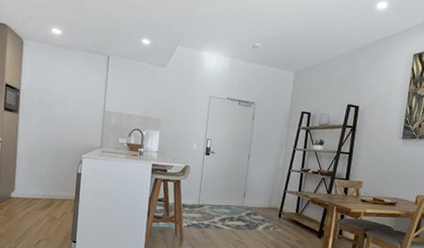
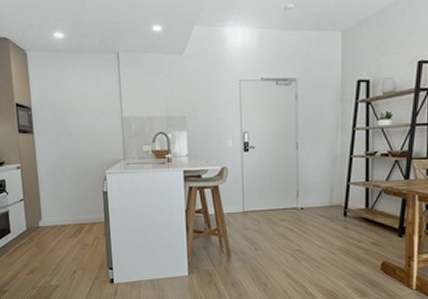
rug: present [152,202,281,231] -> none [192,207,349,244]

